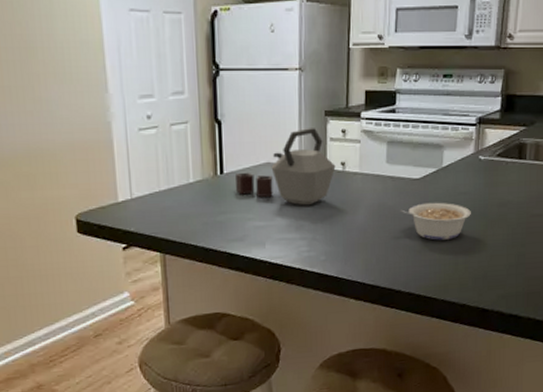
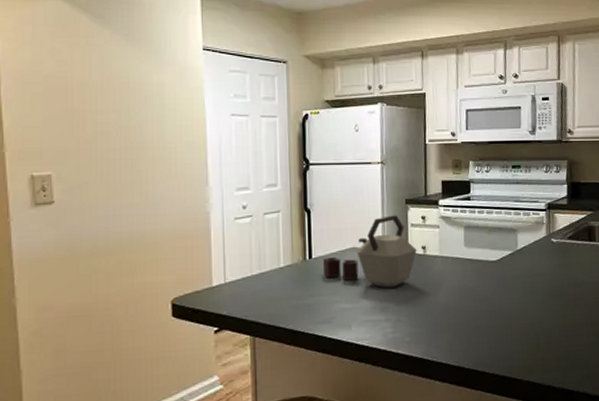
legume: present [400,202,471,240] -> none [479,283,548,321]

